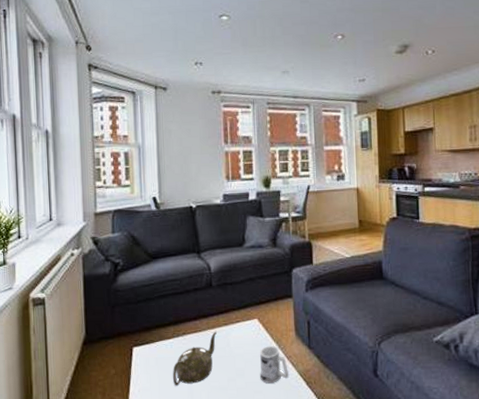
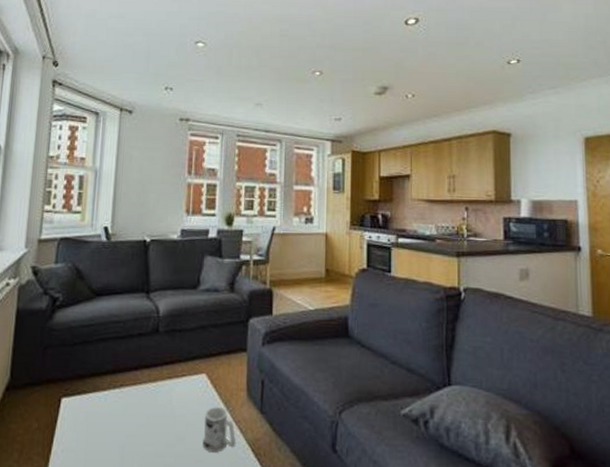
teapot: present [173,331,217,386] -> none [103,385,159,448]

